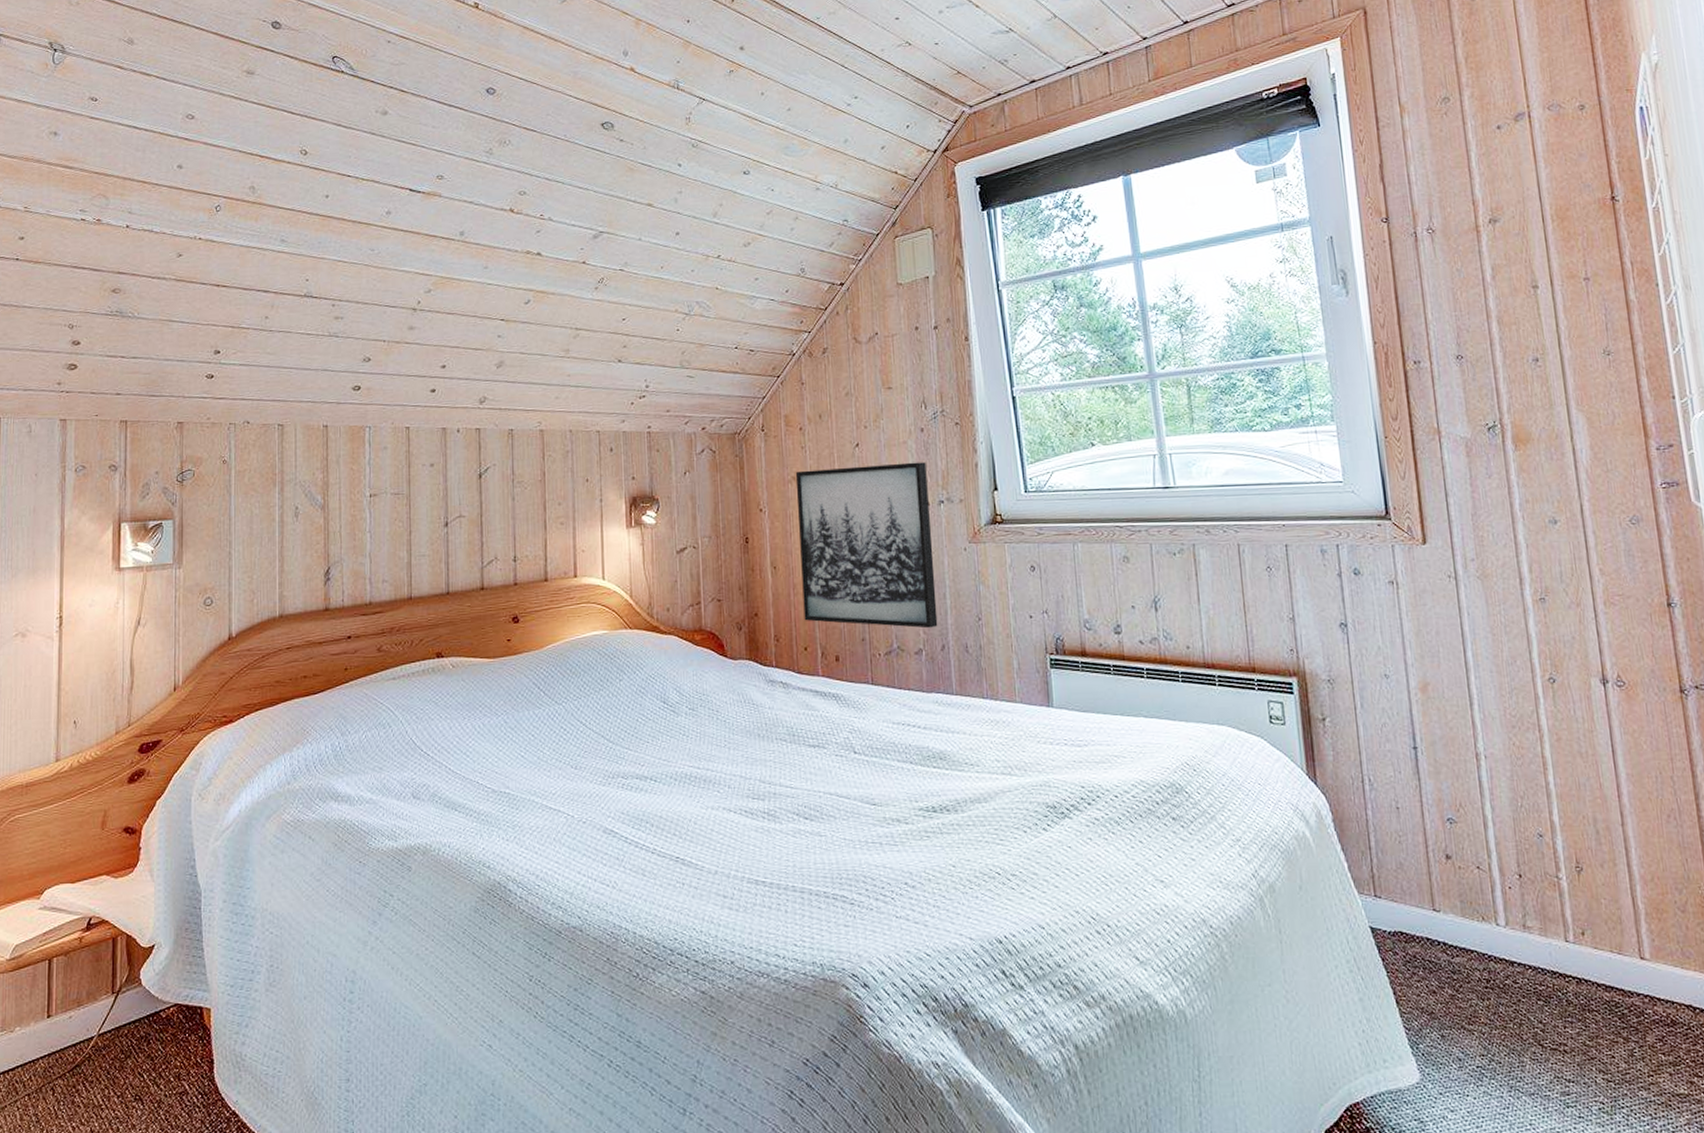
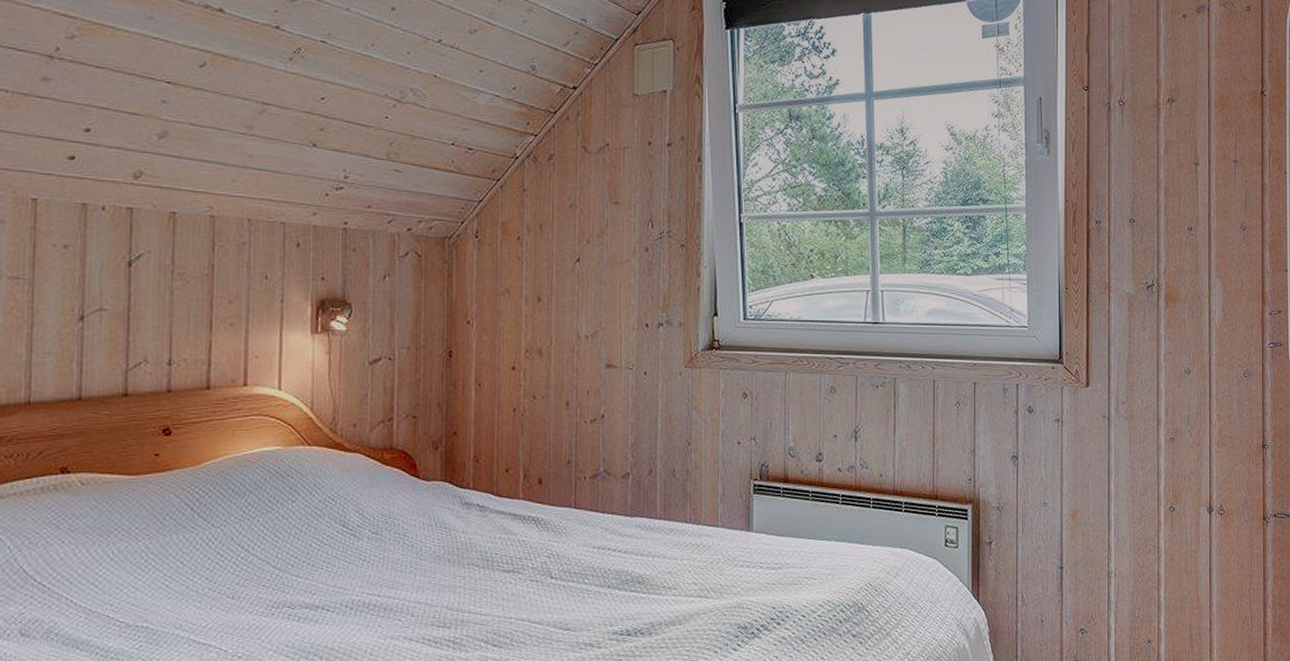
wall art: present [795,462,938,629] -> none [508,282,649,452]

